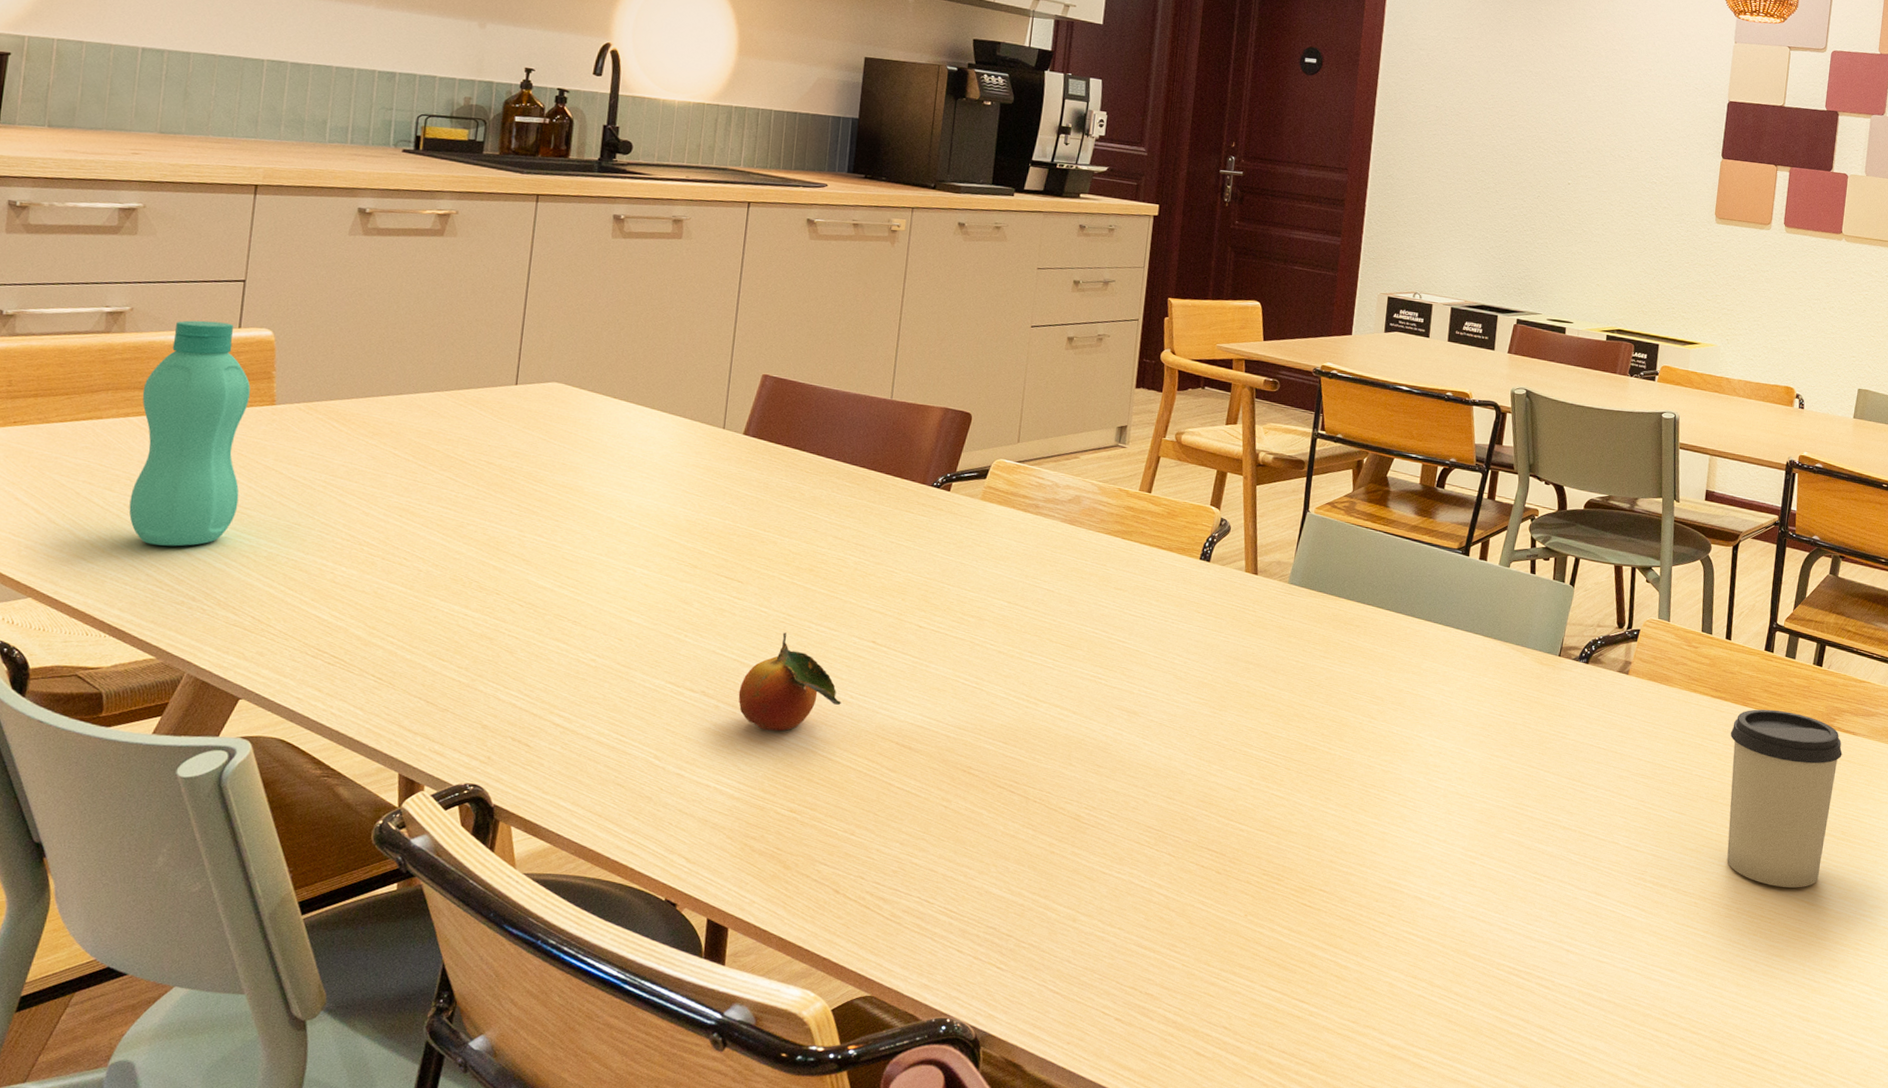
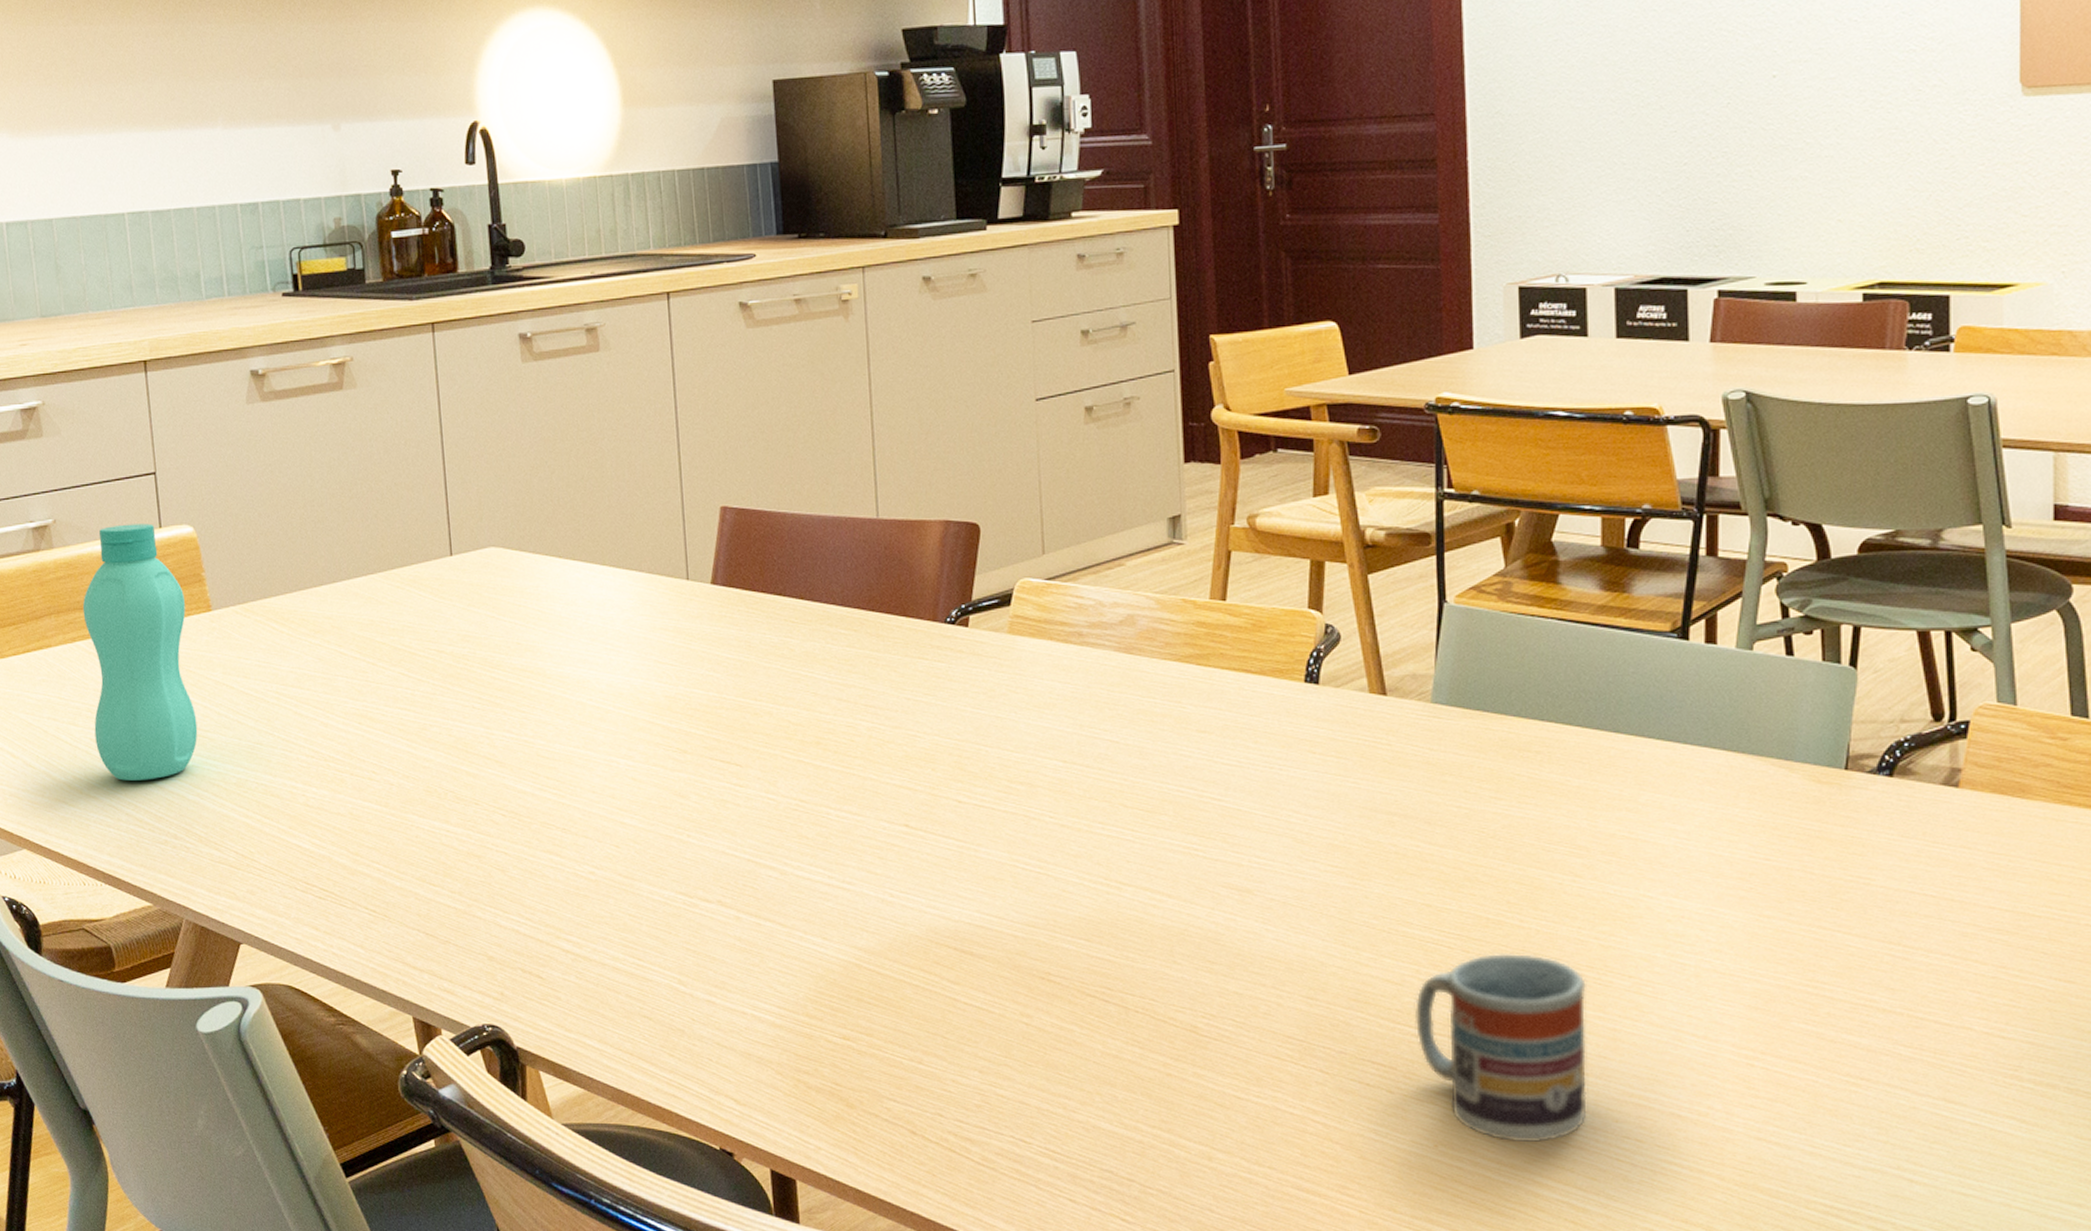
fruit: present [738,632,841,732] -> none [759,822,881,943]
cup: none [1243,772,1369,915] -> present [1415,954,1587,1143]

